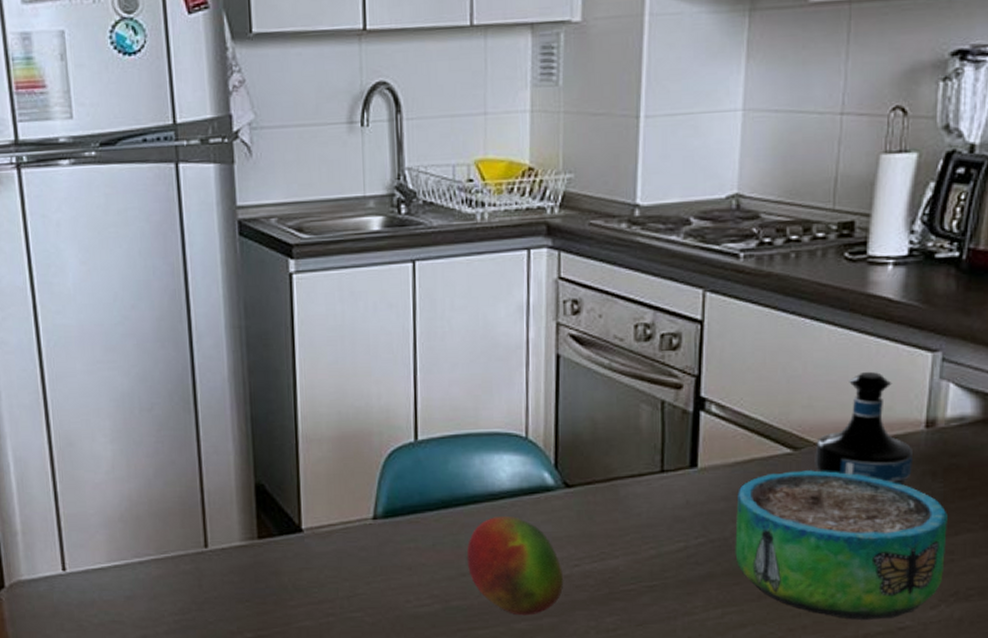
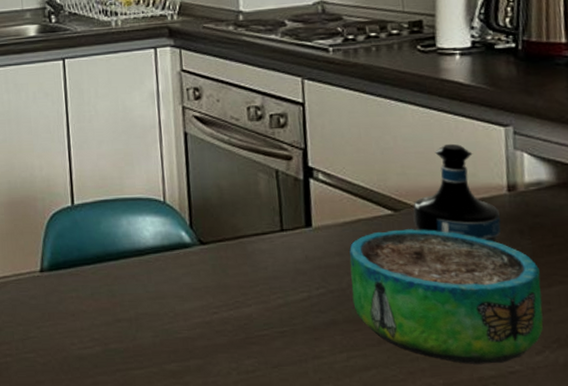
fruit: present [466,516,563,616] -> none [120,270,205,358]

